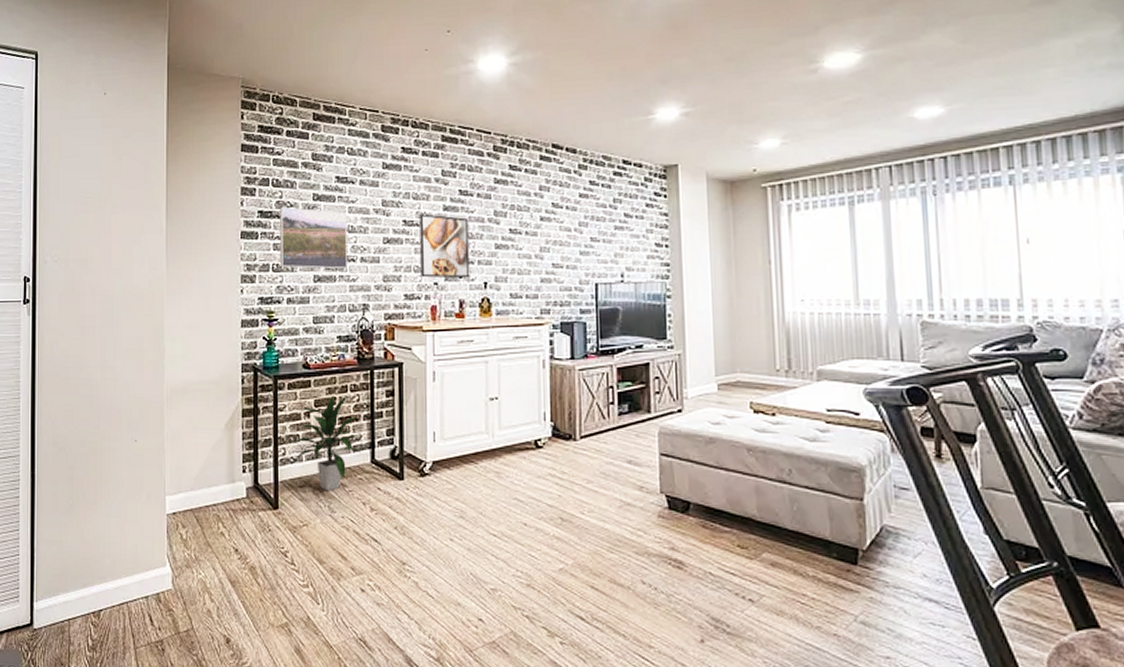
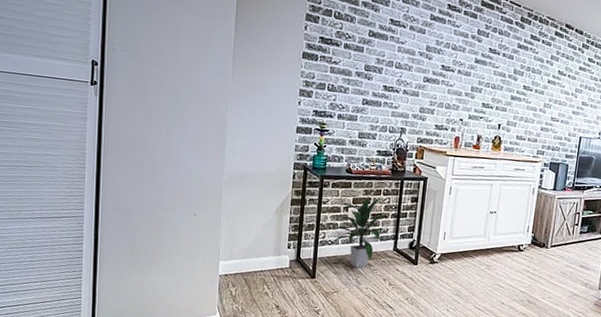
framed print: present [280,206,347,269] -> none [335,36,396,98]
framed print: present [419,214,470,279] -> none [450,62,494,119]

